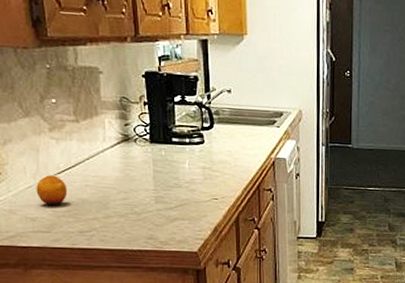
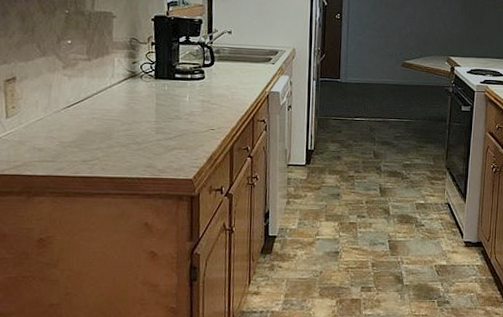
fruit: present [36,175,68,206] -> none [45,108,75,137]

